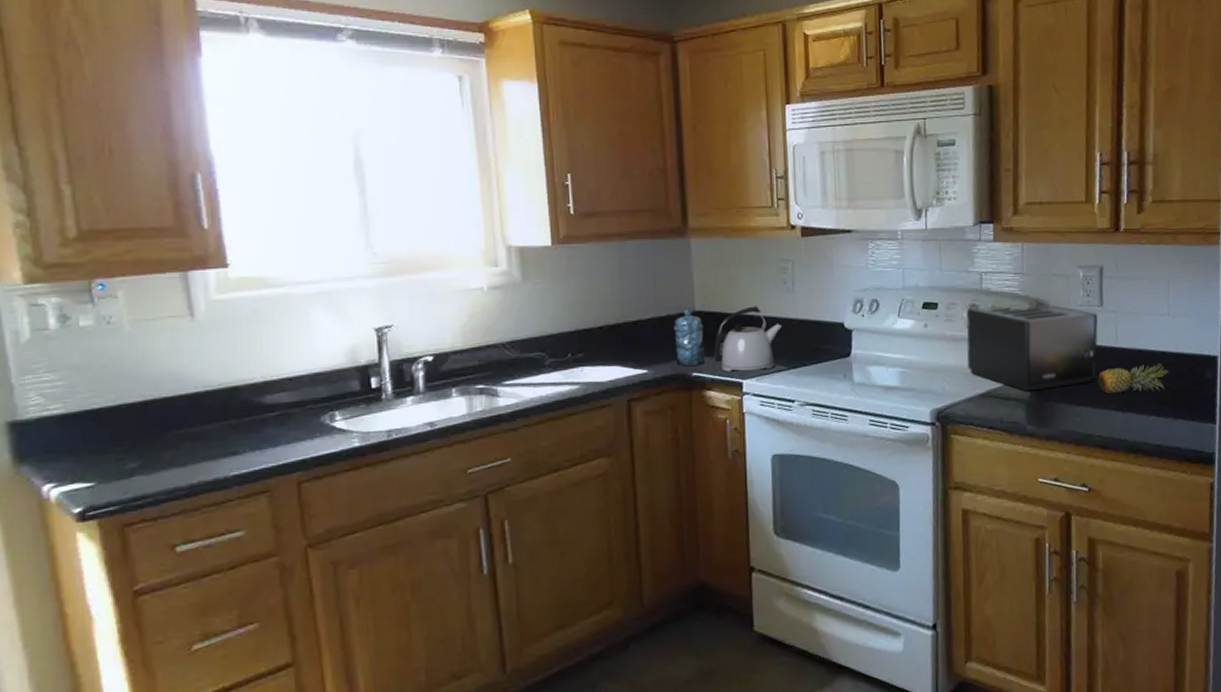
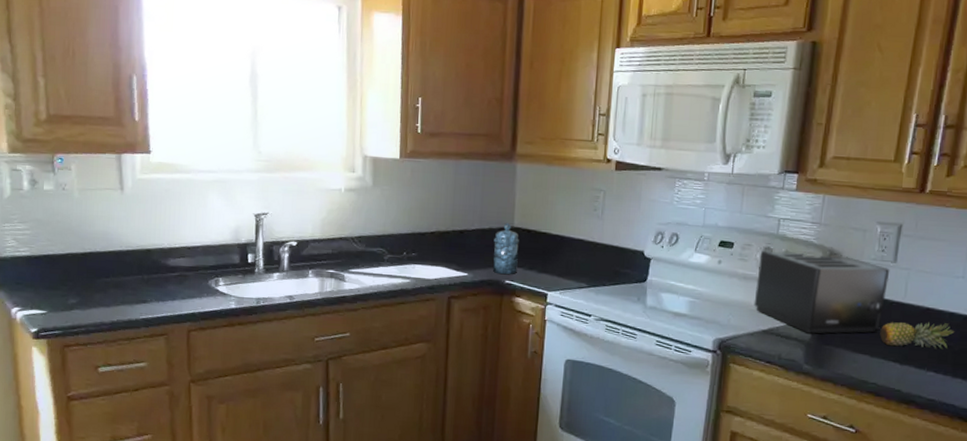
kettle: present [713,306,783,372] -> none [524,228,589,285]

